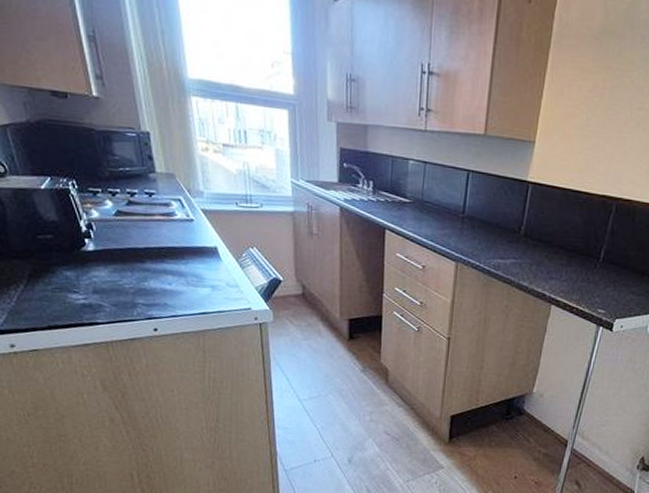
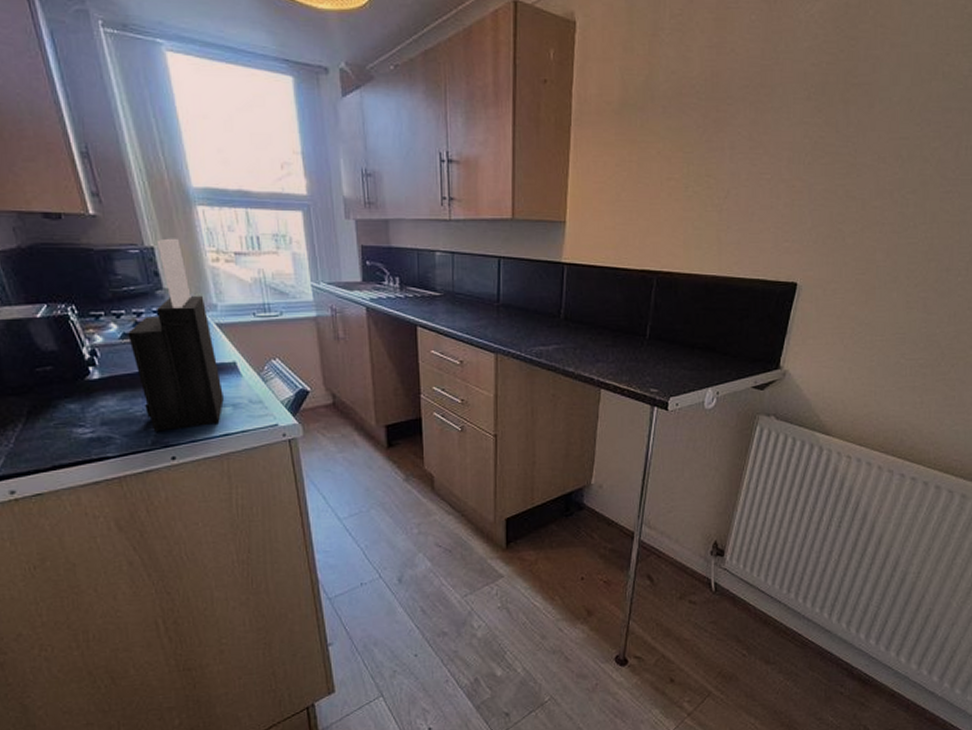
knife block: none [122,125,204,304] -> present [128,238,224,432]

